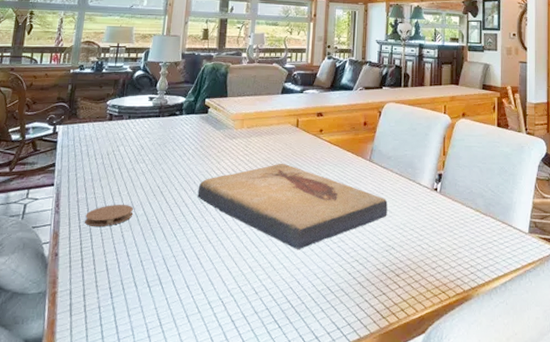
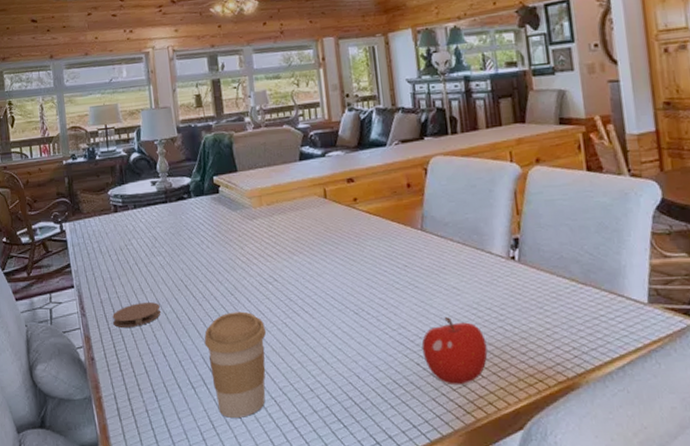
coffee cup: none [168,218,226,316] -> present [204,311,267,418]
fish fossil: present [197,163,388,249] -> none [224,242,454,340]
fruit: none [355,235,406,293] -> present [421,317,488,386]

